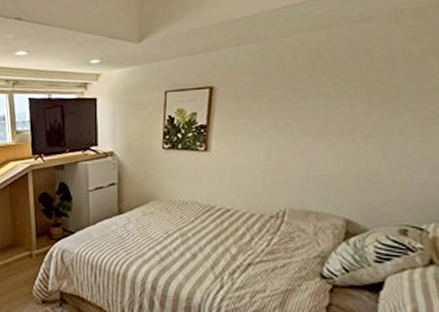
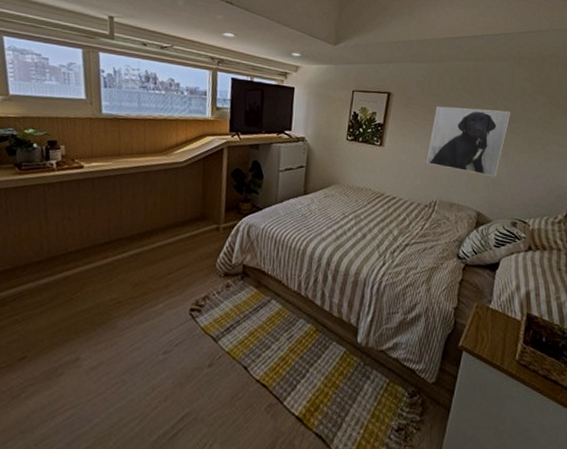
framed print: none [268,85,389,174] -> present [427,106,511,177]

